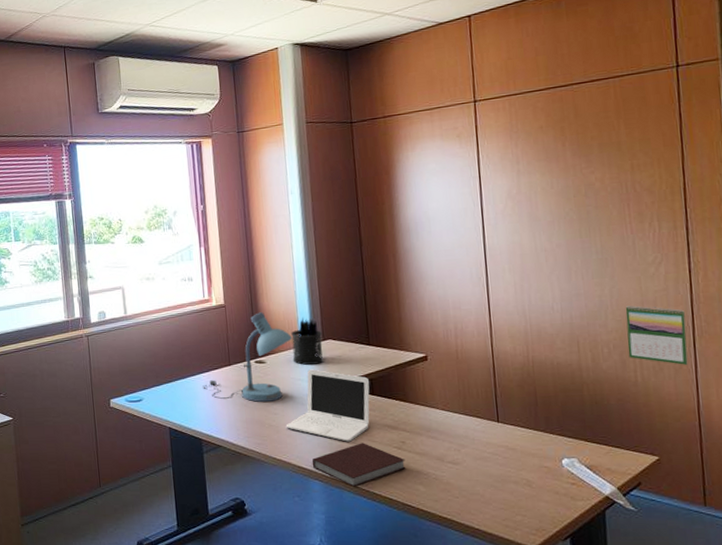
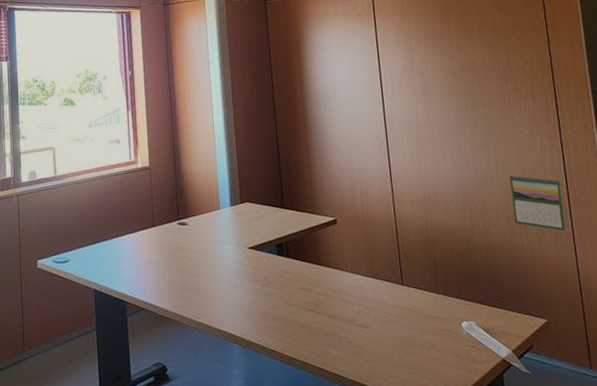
desk lamp: present [203,312,293,402] -> none [128,175,213,264]
laptop: present [286,369,370,442] -> none [206,231,285,305]
pen holder: present [291,318,324,366] -> none [211,181,242,228]
notebook: present [312,443,406,487] -> none [231,305,320,351]

